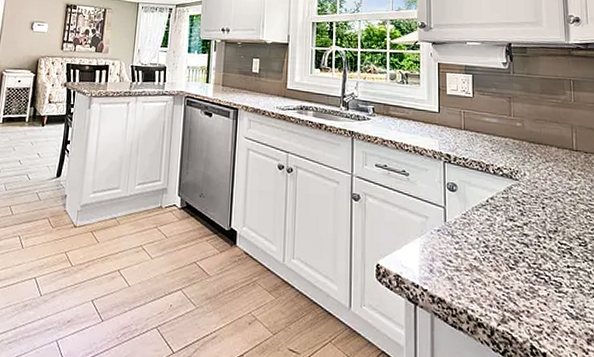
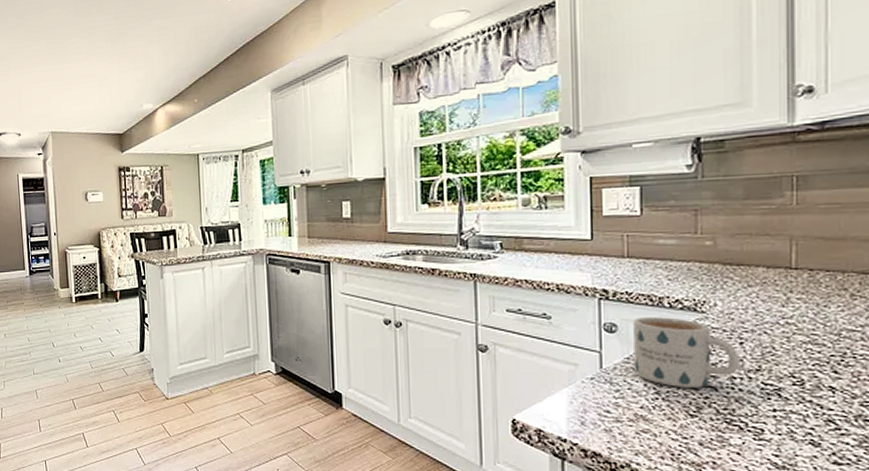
mug: none [469,180,543,244] -> present [634,317,740,388]

